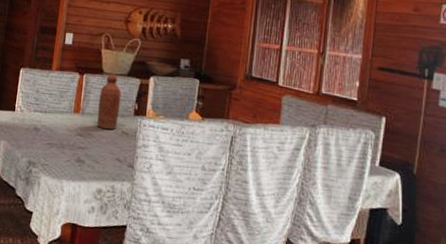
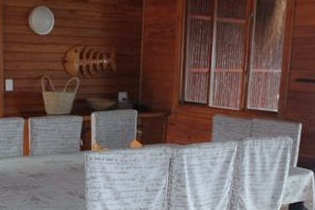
bottle: present [97,74,122,130] -> none [46,114,67,167]

